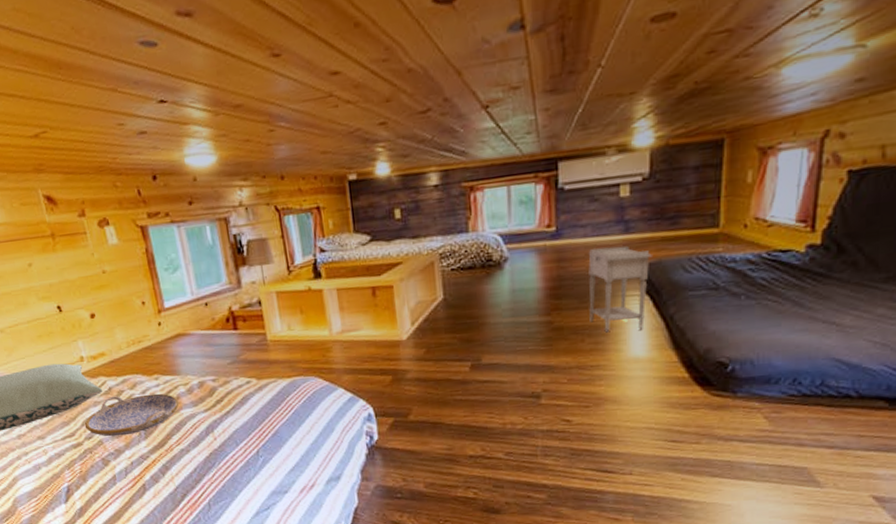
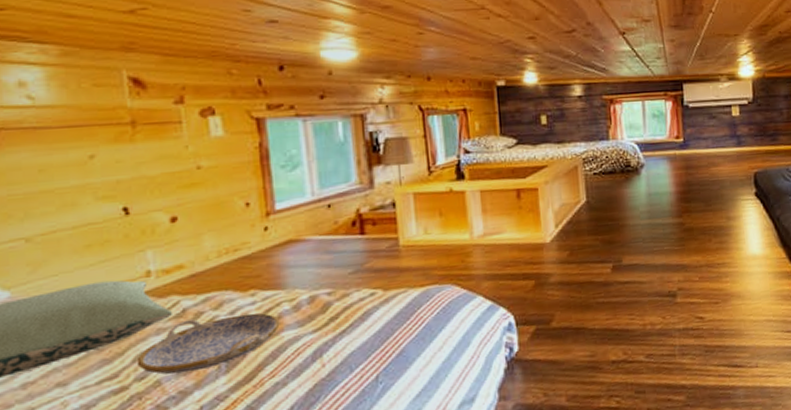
nightstand: present [588,246,652,333] -> none [710,157,760,233]

